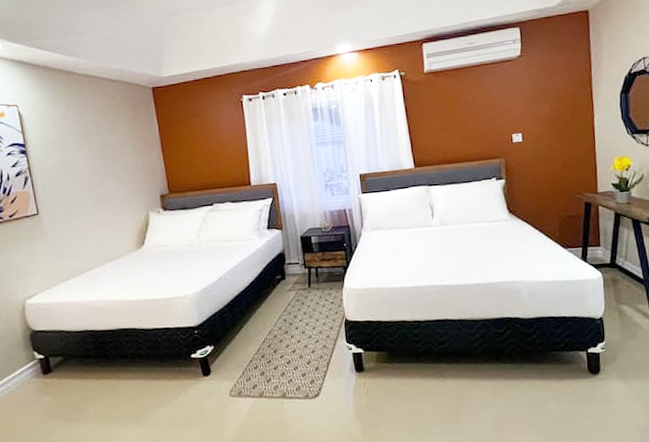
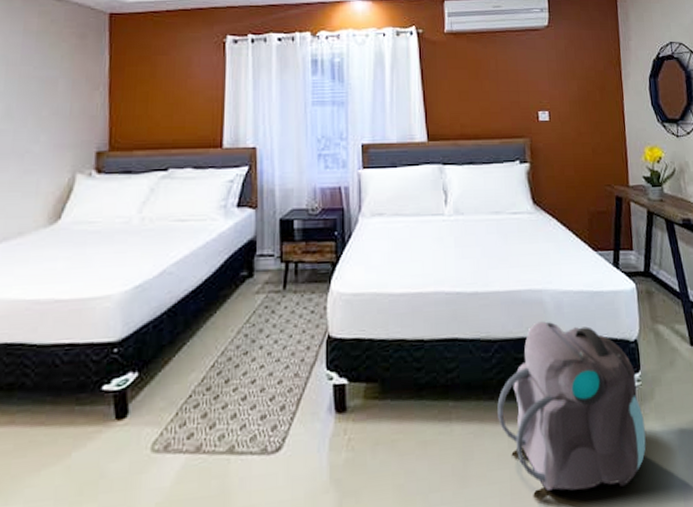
backpack: none [481,305,608,427] -> present [497,321,646,491]

